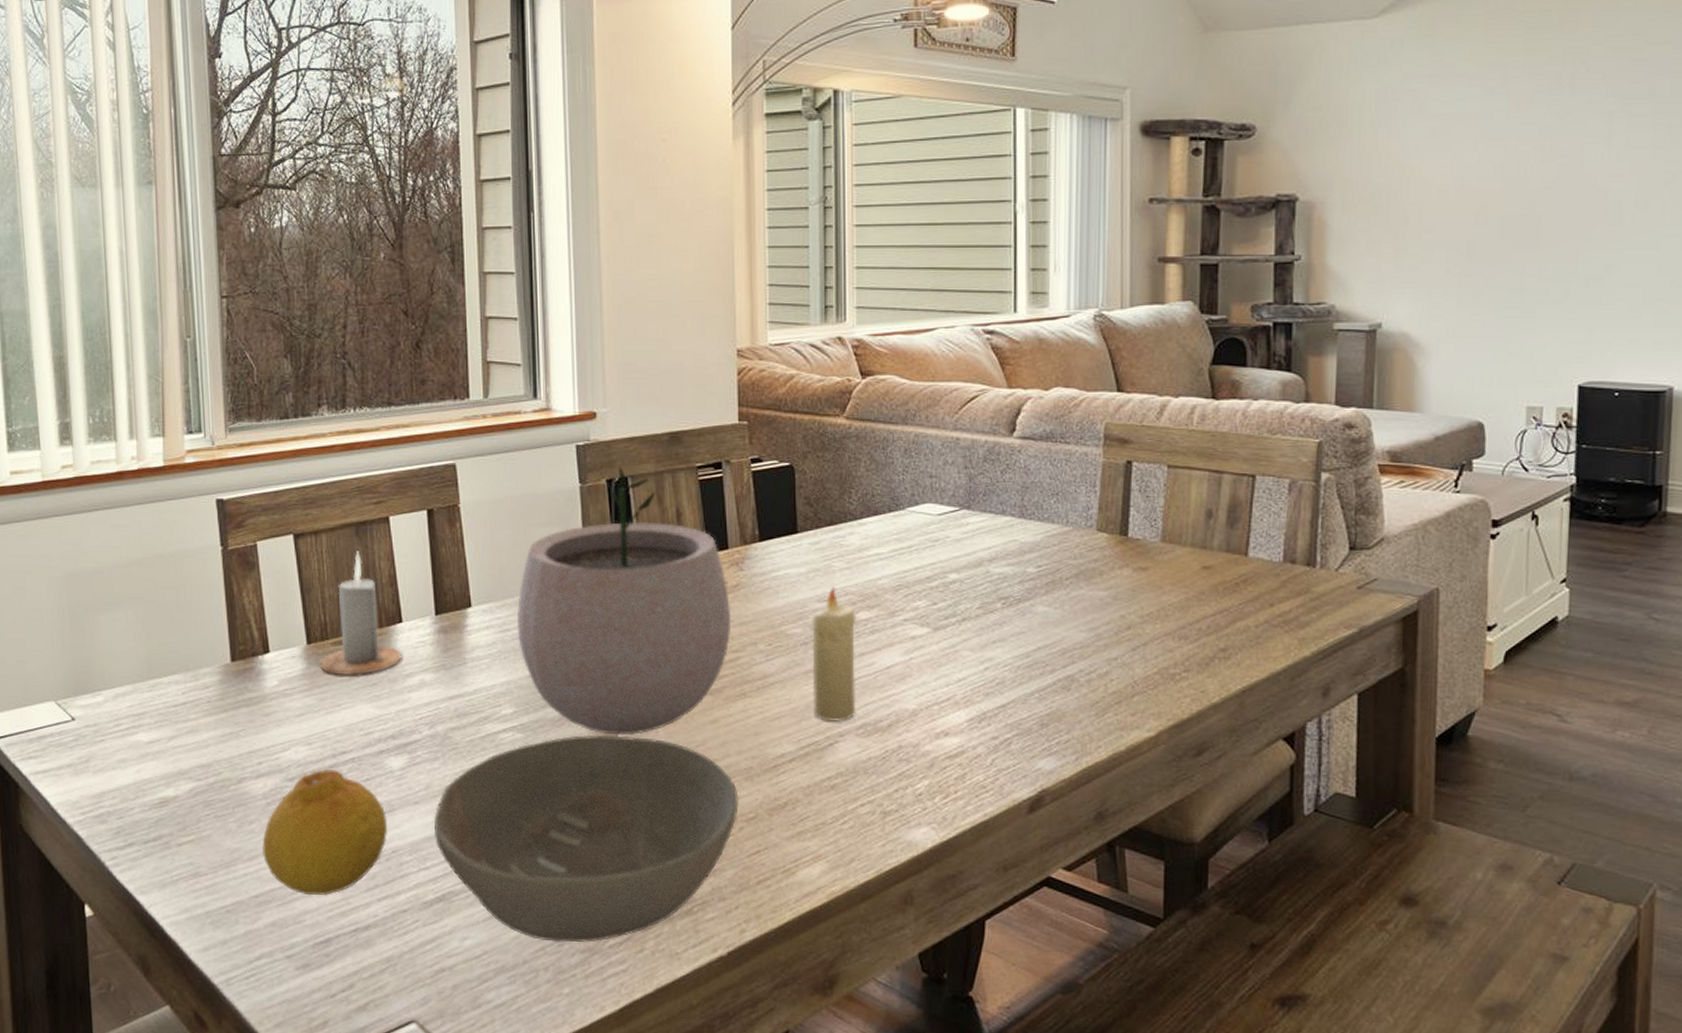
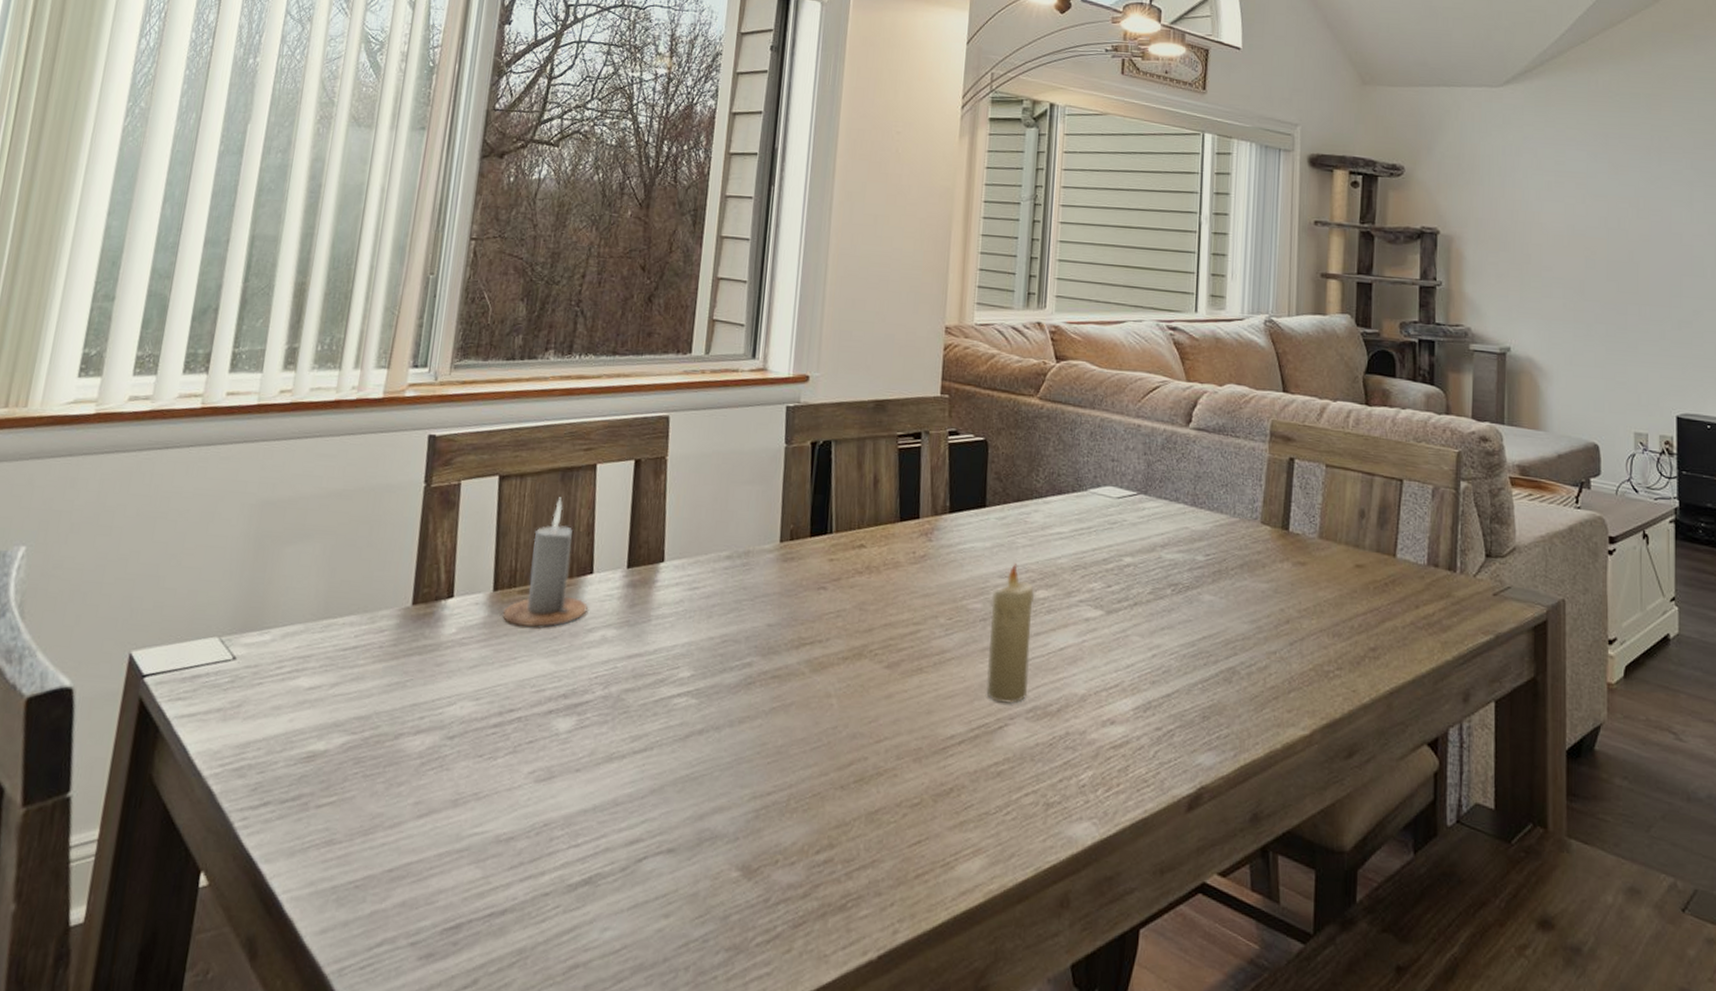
fruit: present [261,768,388,895] -> none [405,727,545,872]
bowl: present [434,735,739,942] -> none [590,704,906,939]
plant pot: present [517,467,732,736] -> none [705,430,917,708]

